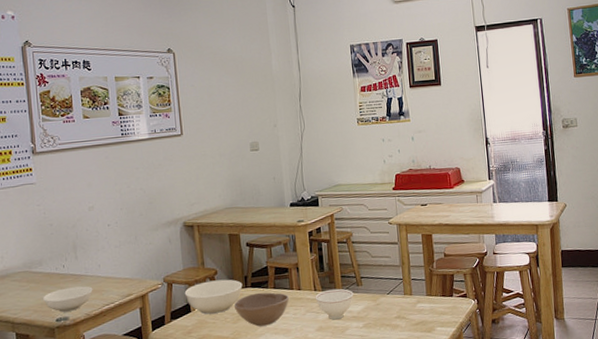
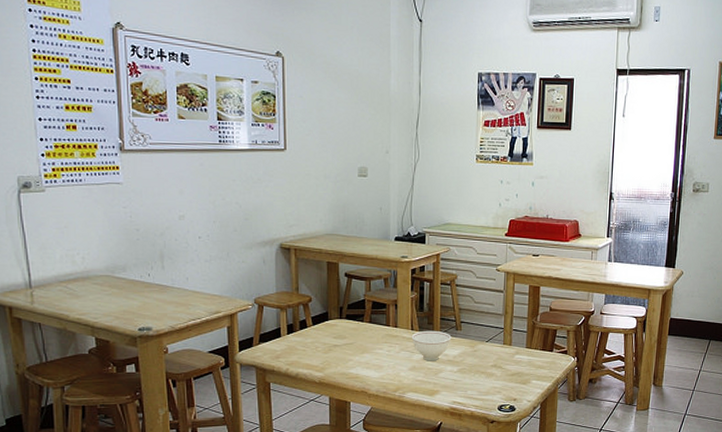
bowl: present [42,286,93,312] -> none [124,297,179,322]
bowl: present [184,279,243,315] -> none [275,308,337,341]
soup bowl: present [233,292,289,327] -> none [326,325,384,359]

